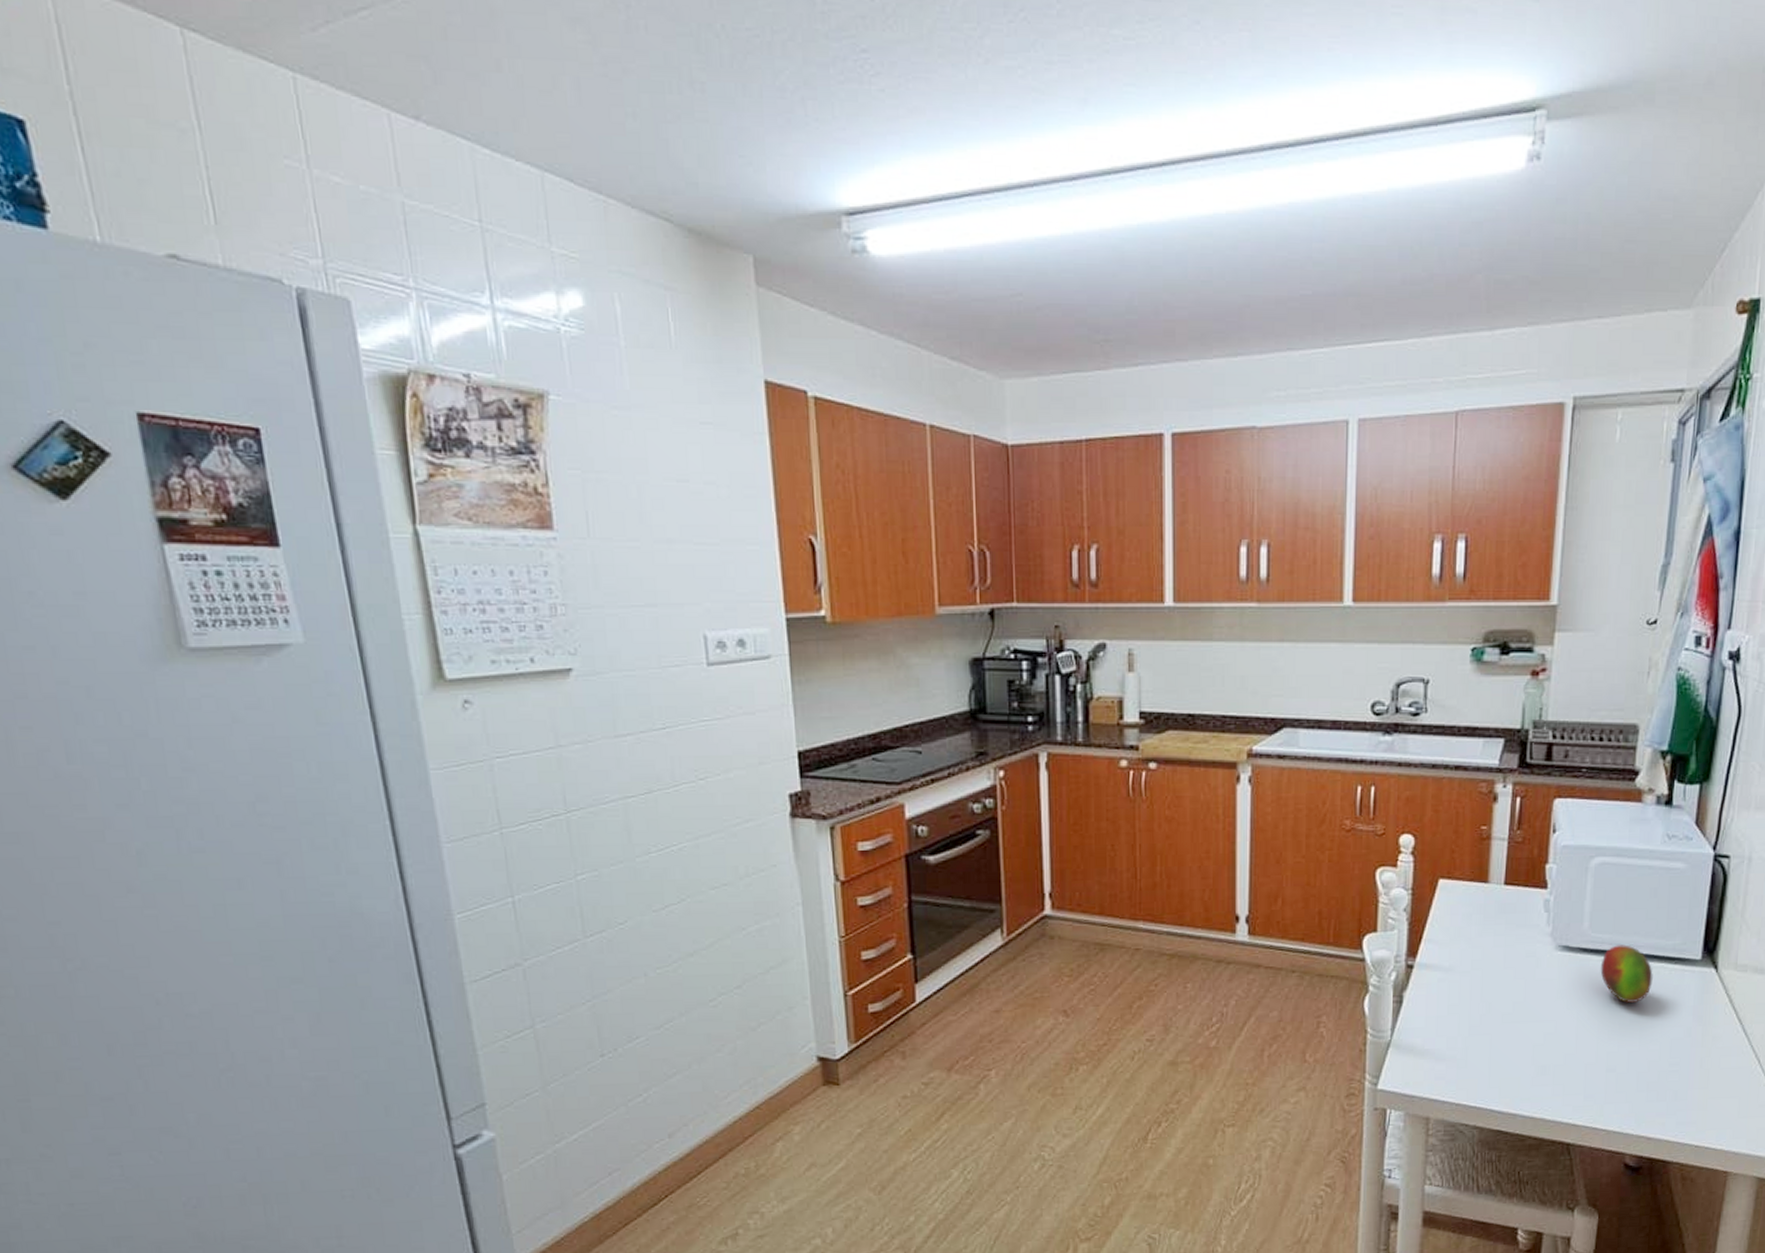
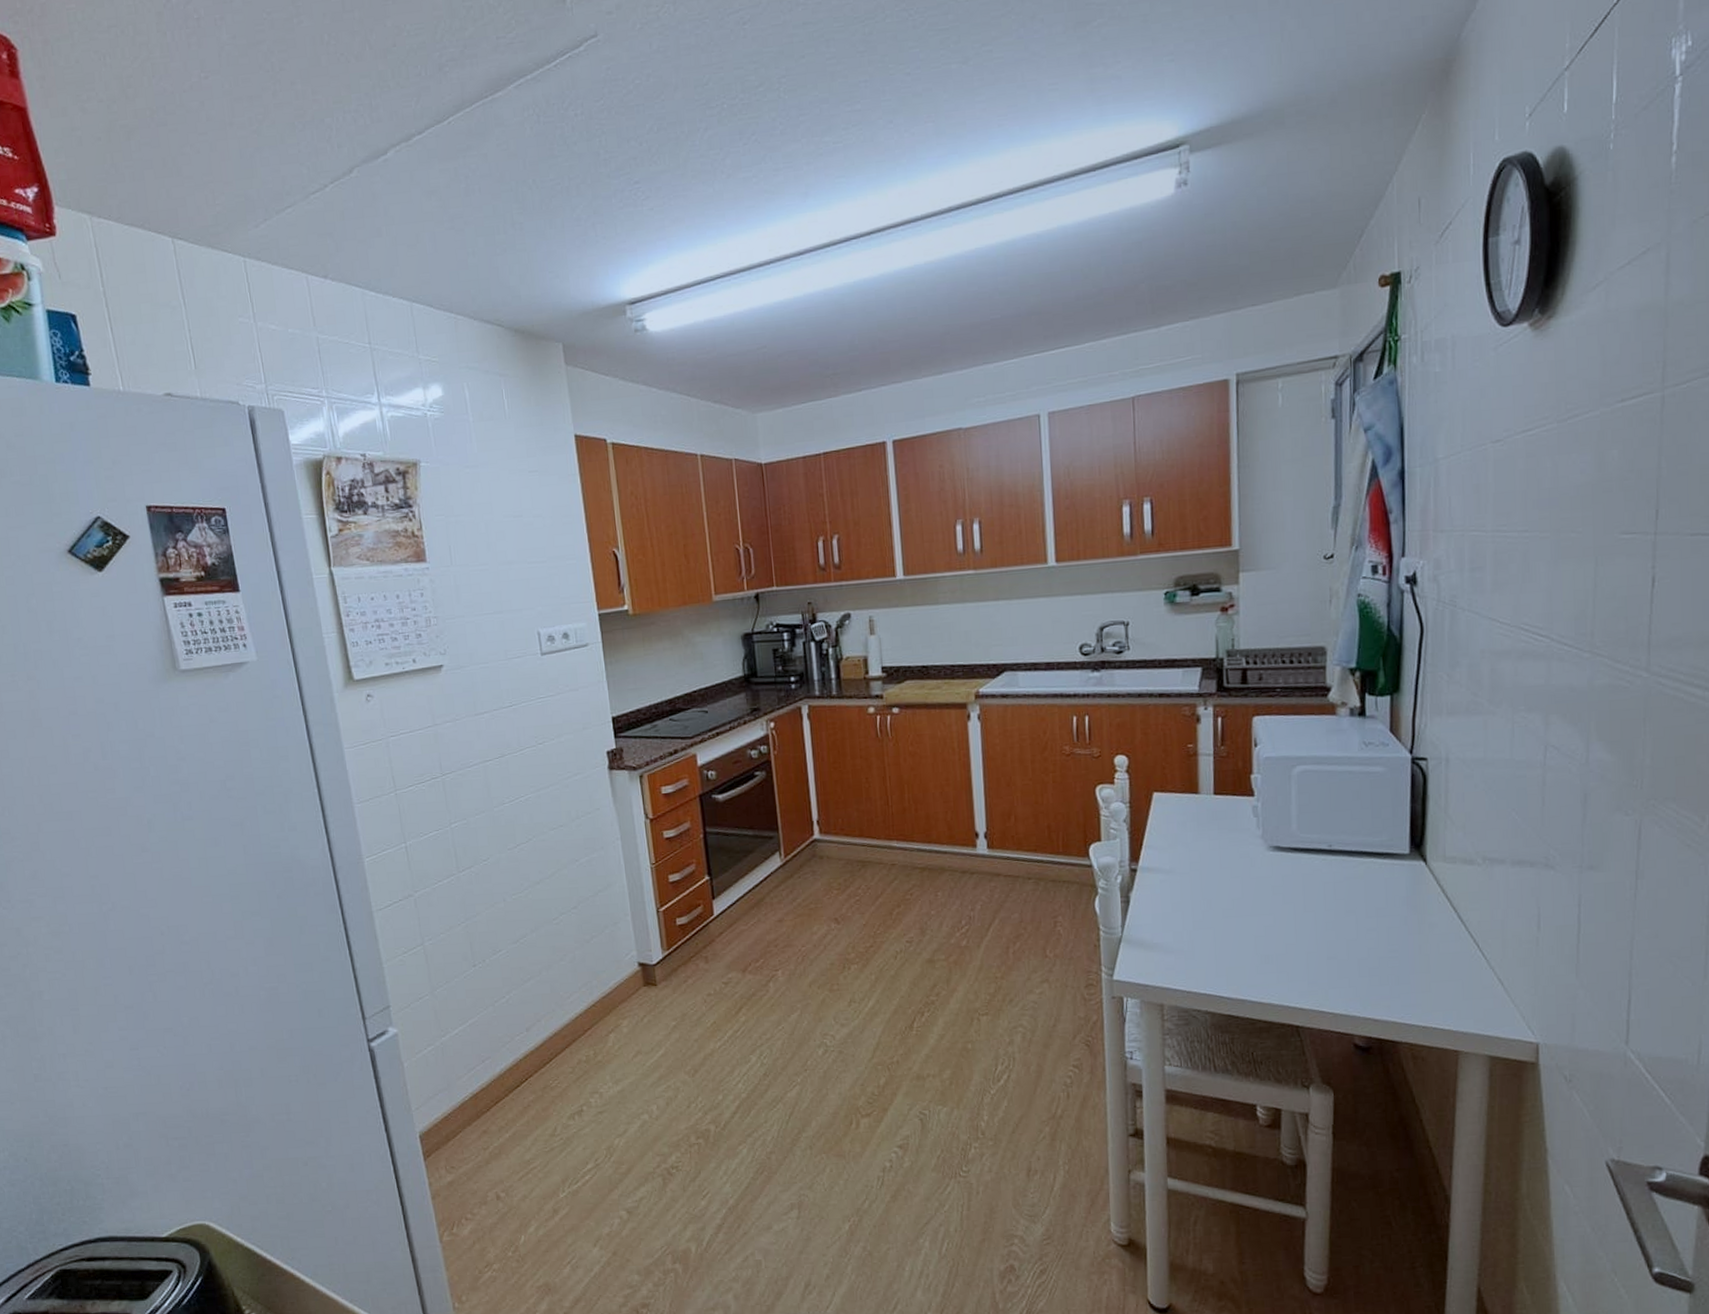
fruit: present [1600,944,1653,1003] -> none [1312,843,1364,896]

